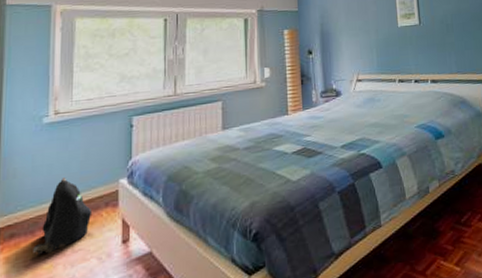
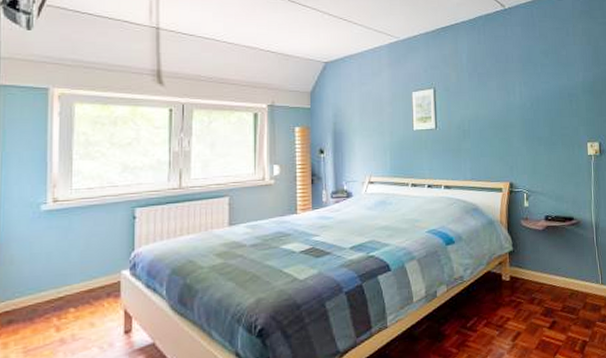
backpack: present [33,177,91,255] -> none [32,266,92,342]

